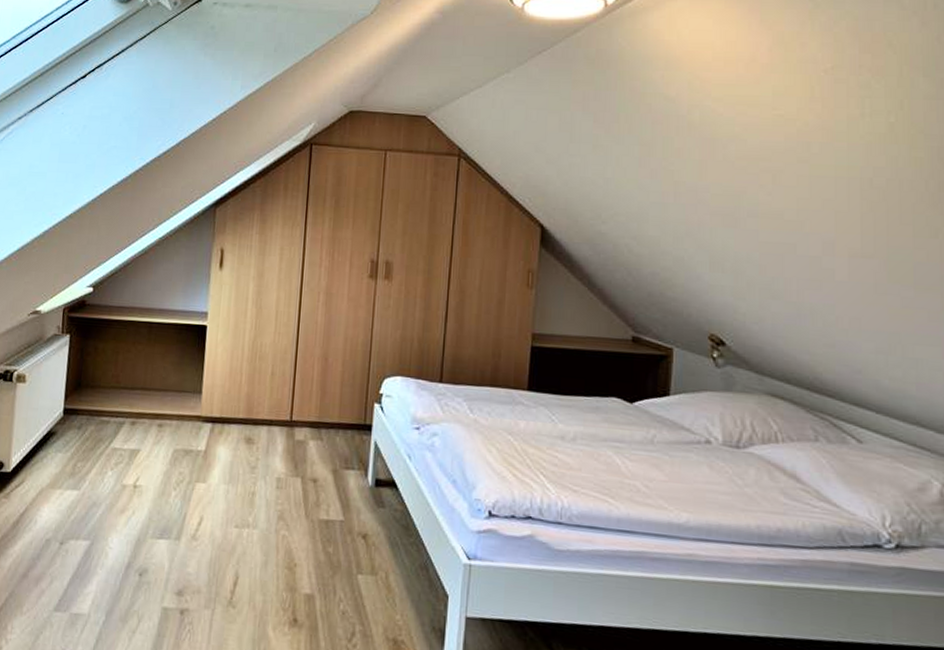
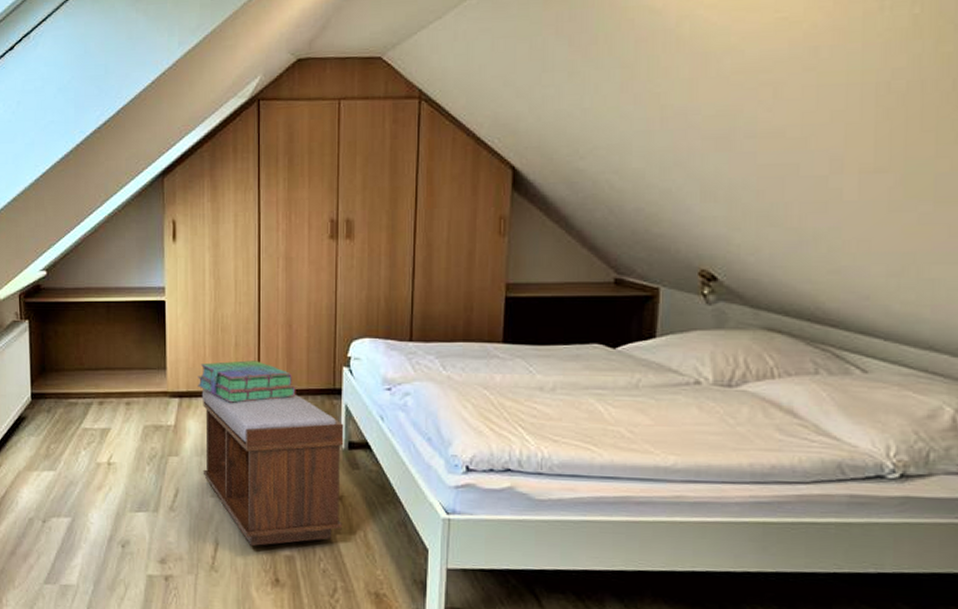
bench: none [229,415,372,582] -> present [201,388,344,546]
stack of books: none [231,389,328,432] -> present [197,360,296,403]

